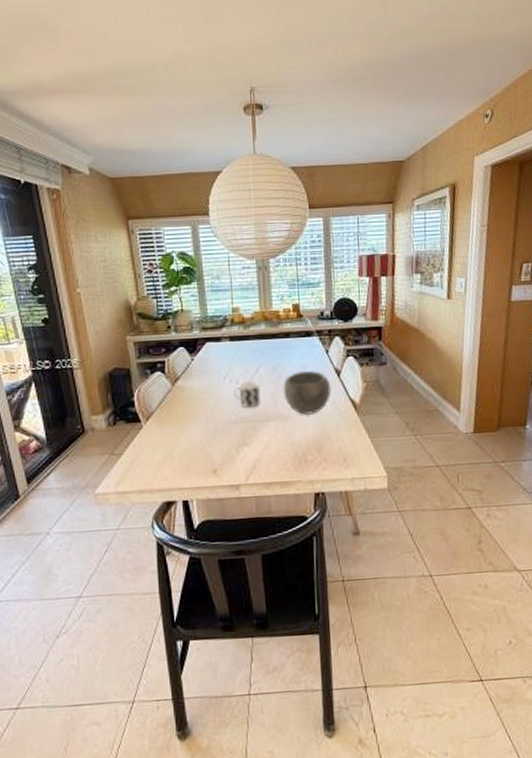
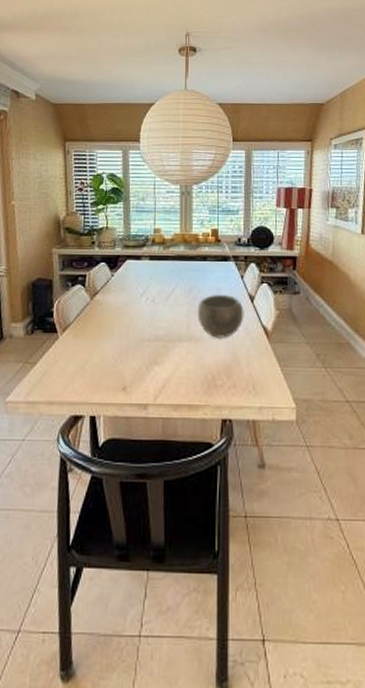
cup: present [232,380,261,408] -> none [148,300,176,327]

